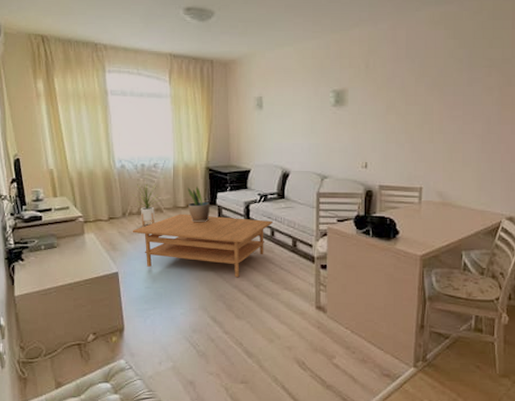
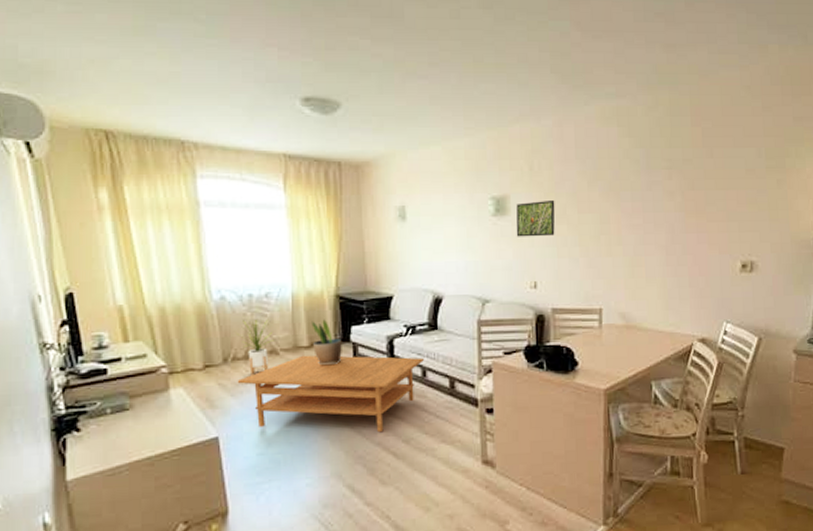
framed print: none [352,93,386,125] -> present [516,199,555,237]

